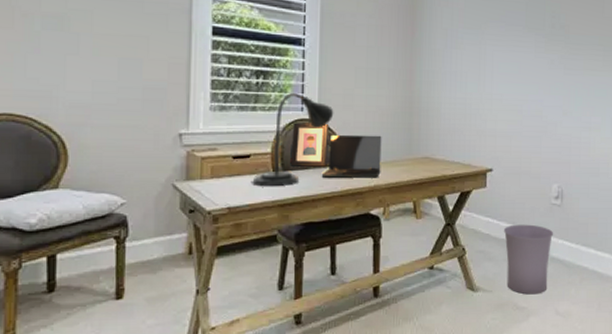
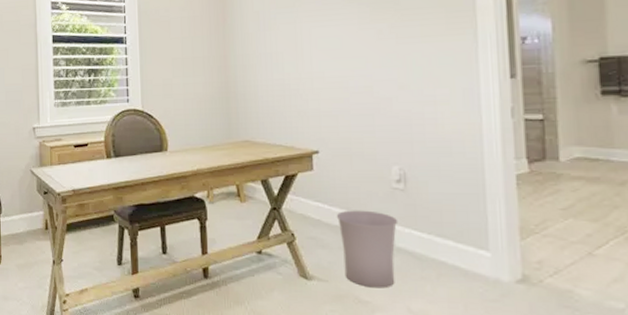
desk lamp: present [250,92,334,186] -> none [89,86,156,170]
picture frame: present [290,122,330,167] -> none [121,112,153,153]
laptop: present [321,134,382,178] -> none [148,121,202,163]

